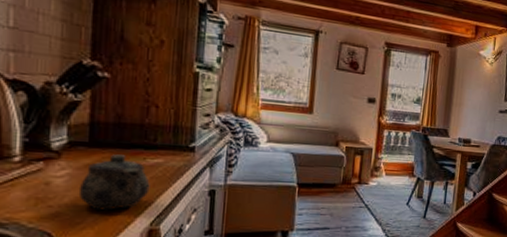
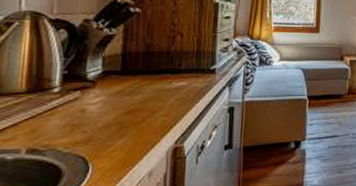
teapot: present [78,154,150,211] -> none [110,80,175,133]

